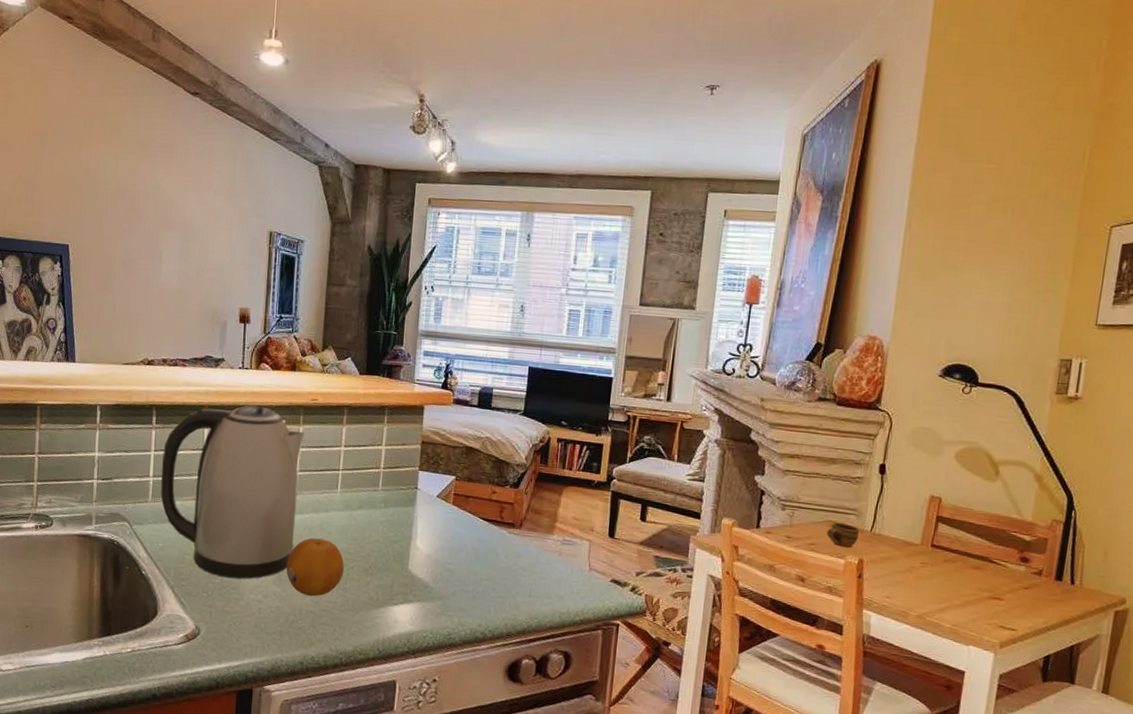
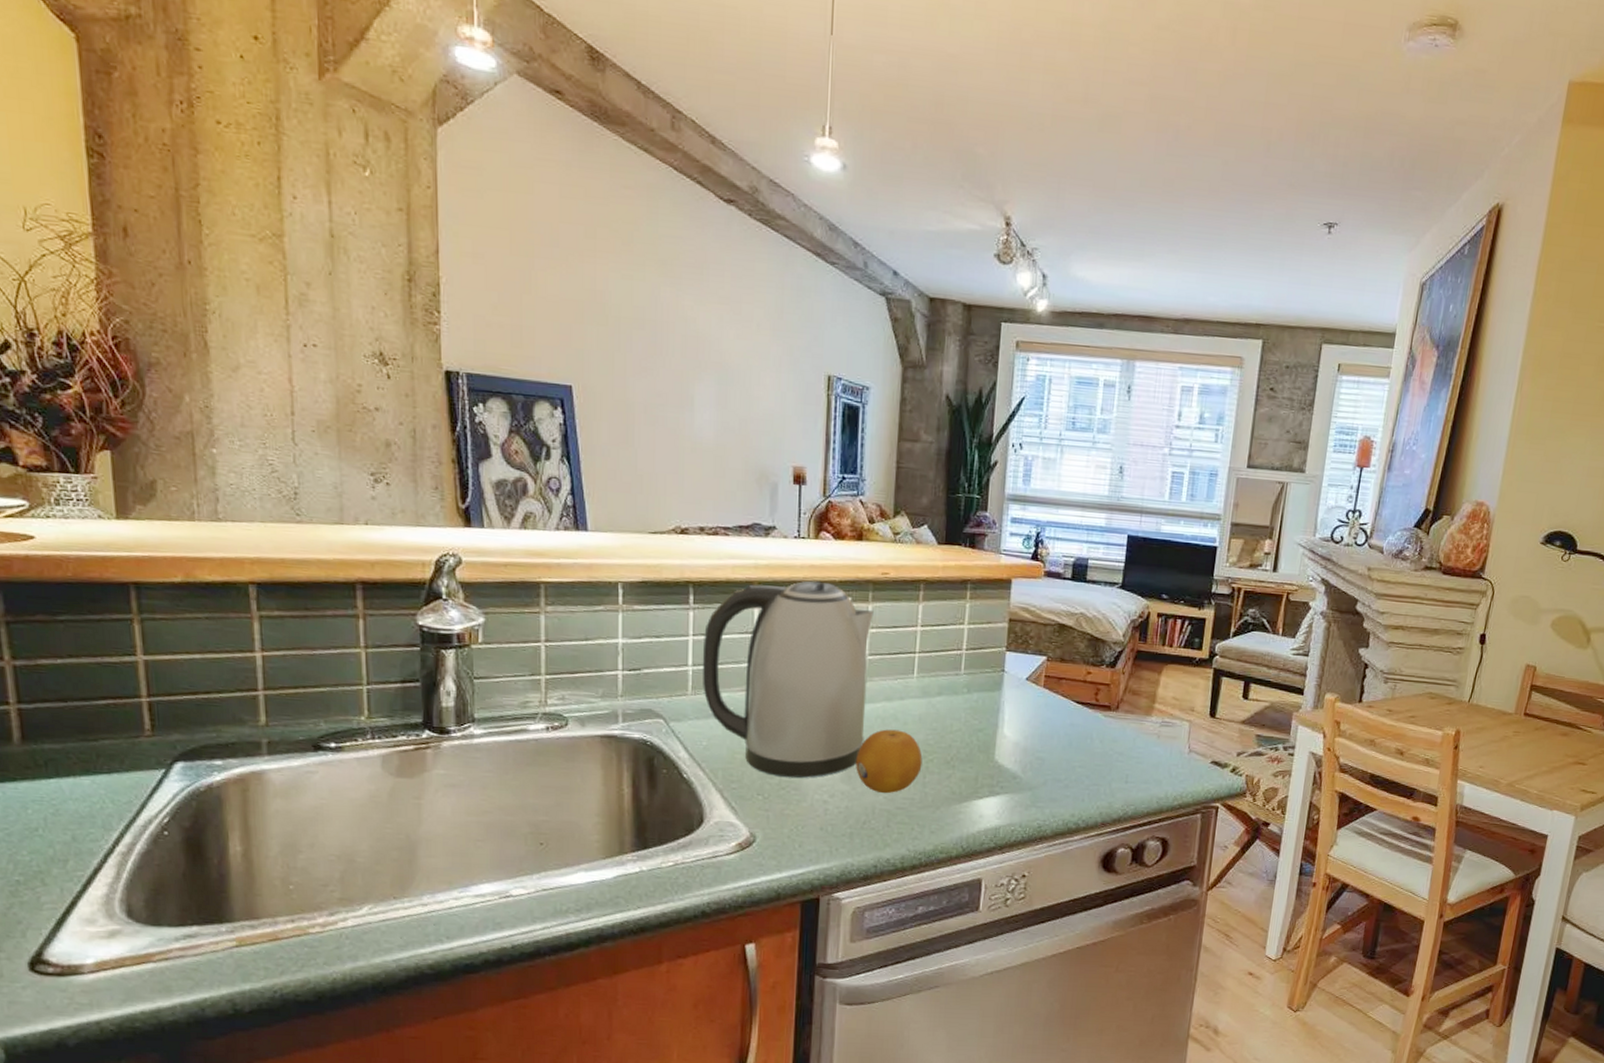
cup: present [826,522,860,548] -> none [1426,694,1459,720]

